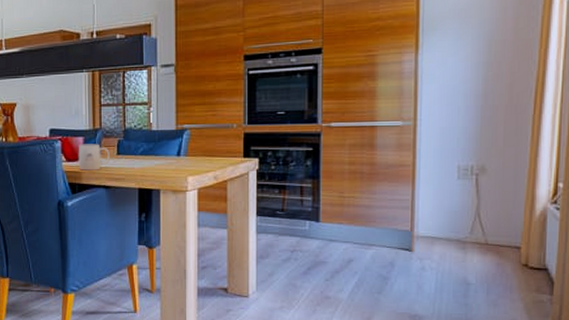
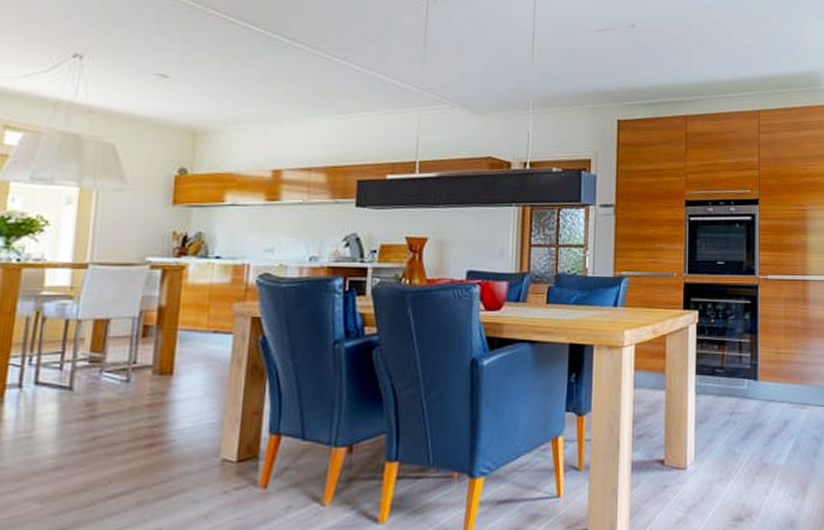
mug: present [78,144,110,171] -> none [499,290,538,322]

